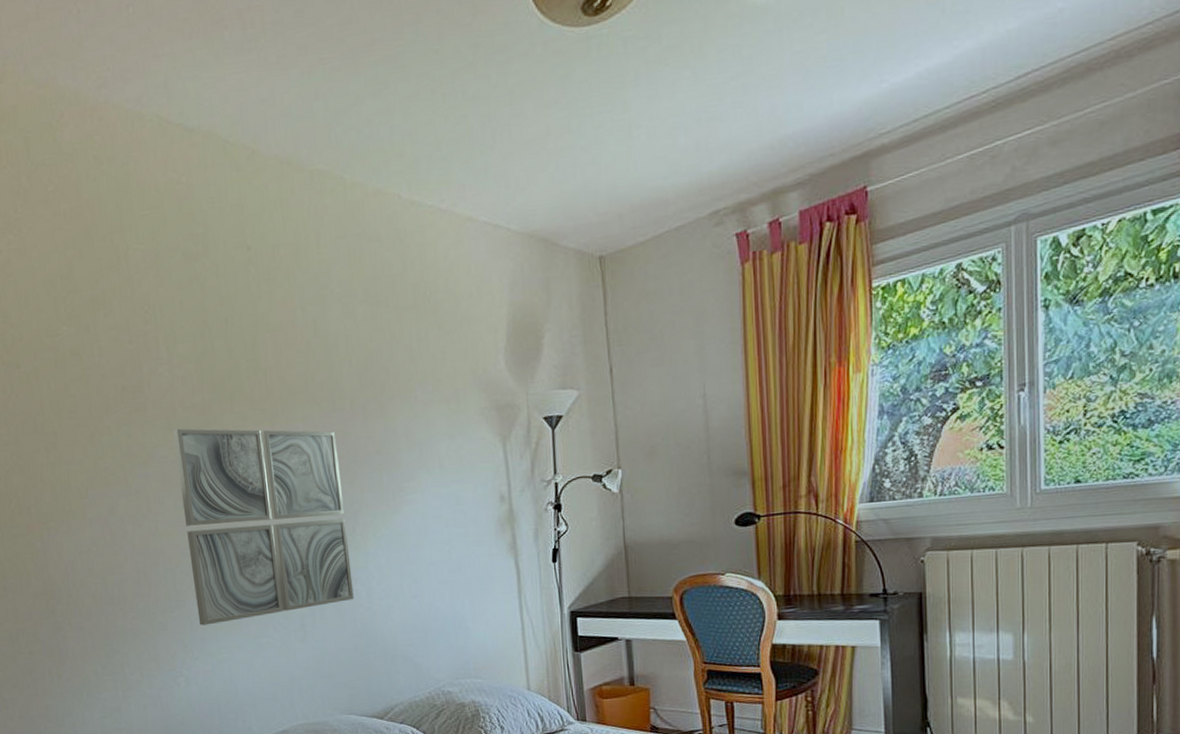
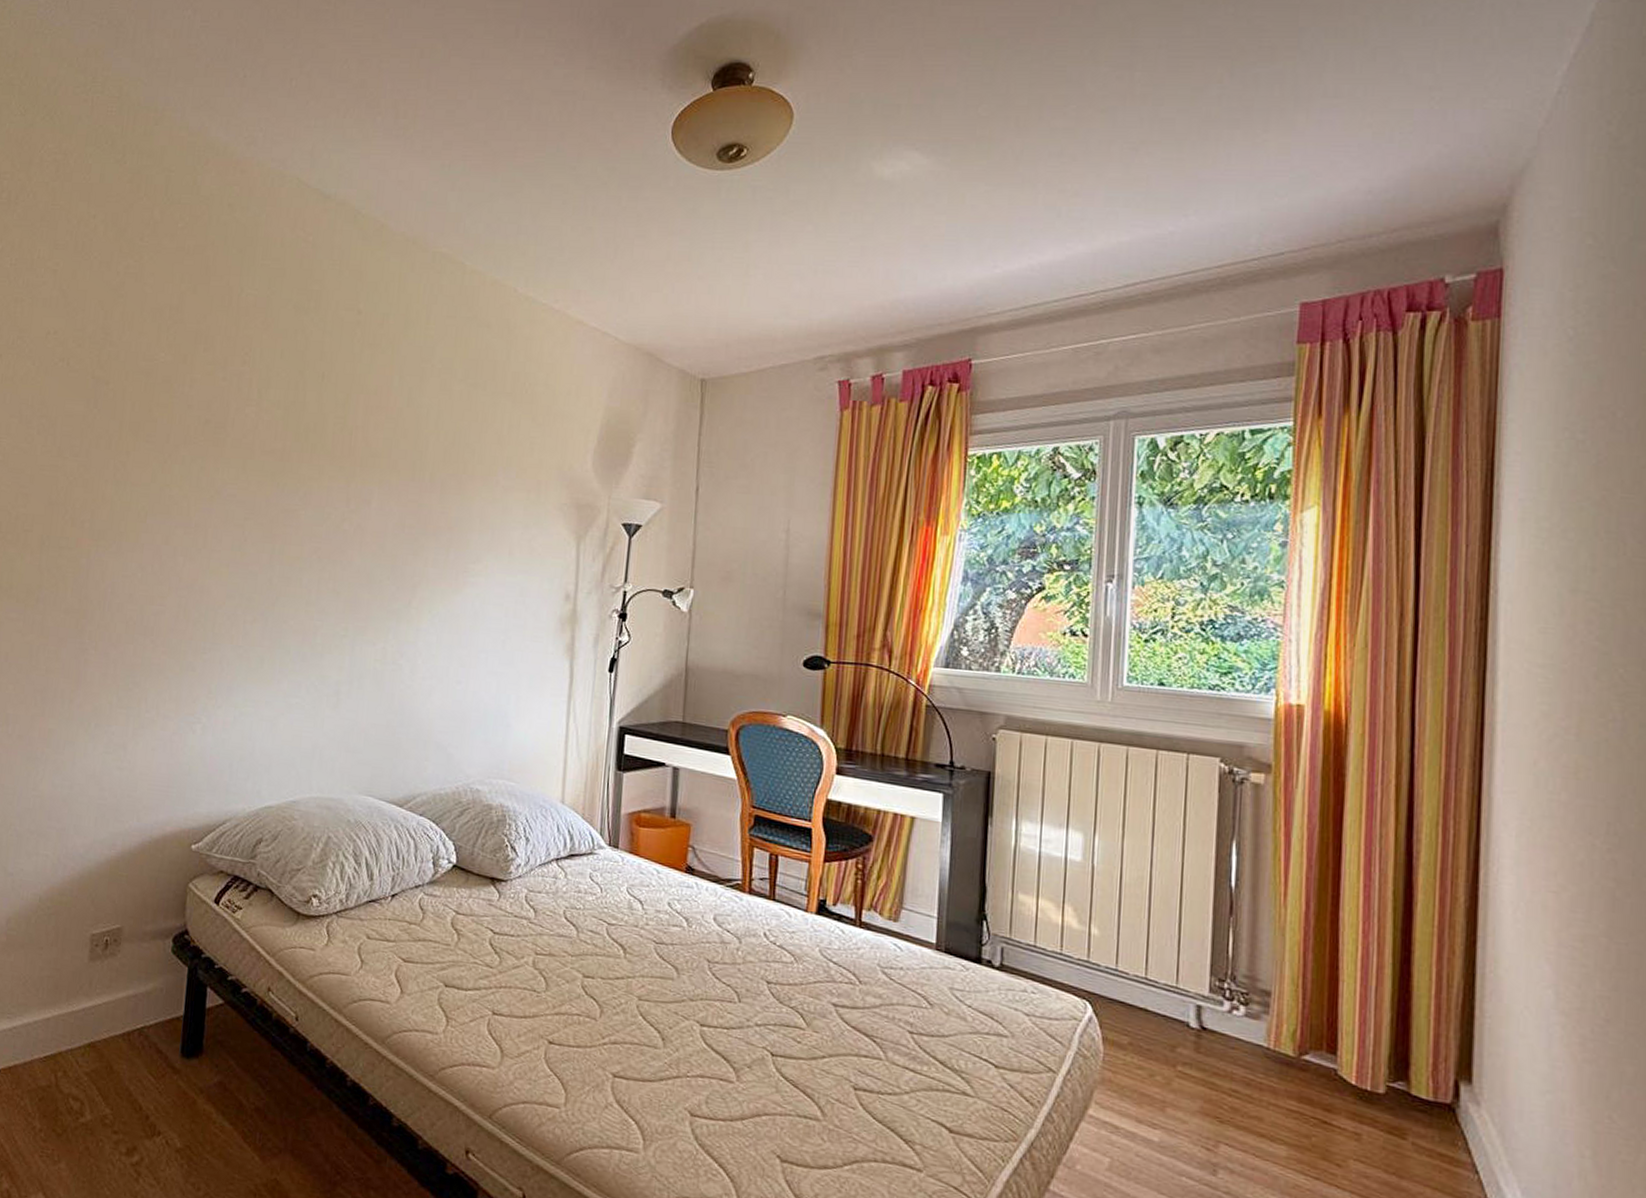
wall art: present [173,428,354,626] -> none [229,470,410,675]

